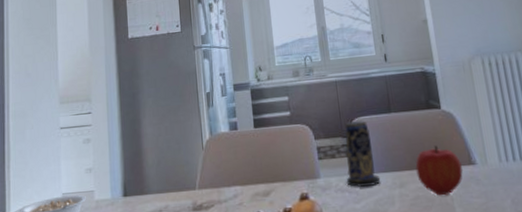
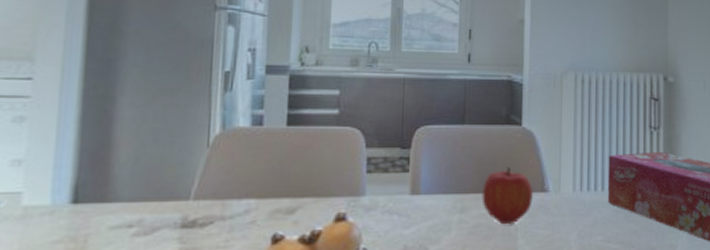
candle: present [344,120,381,187] -> none [398,129,439,209]

